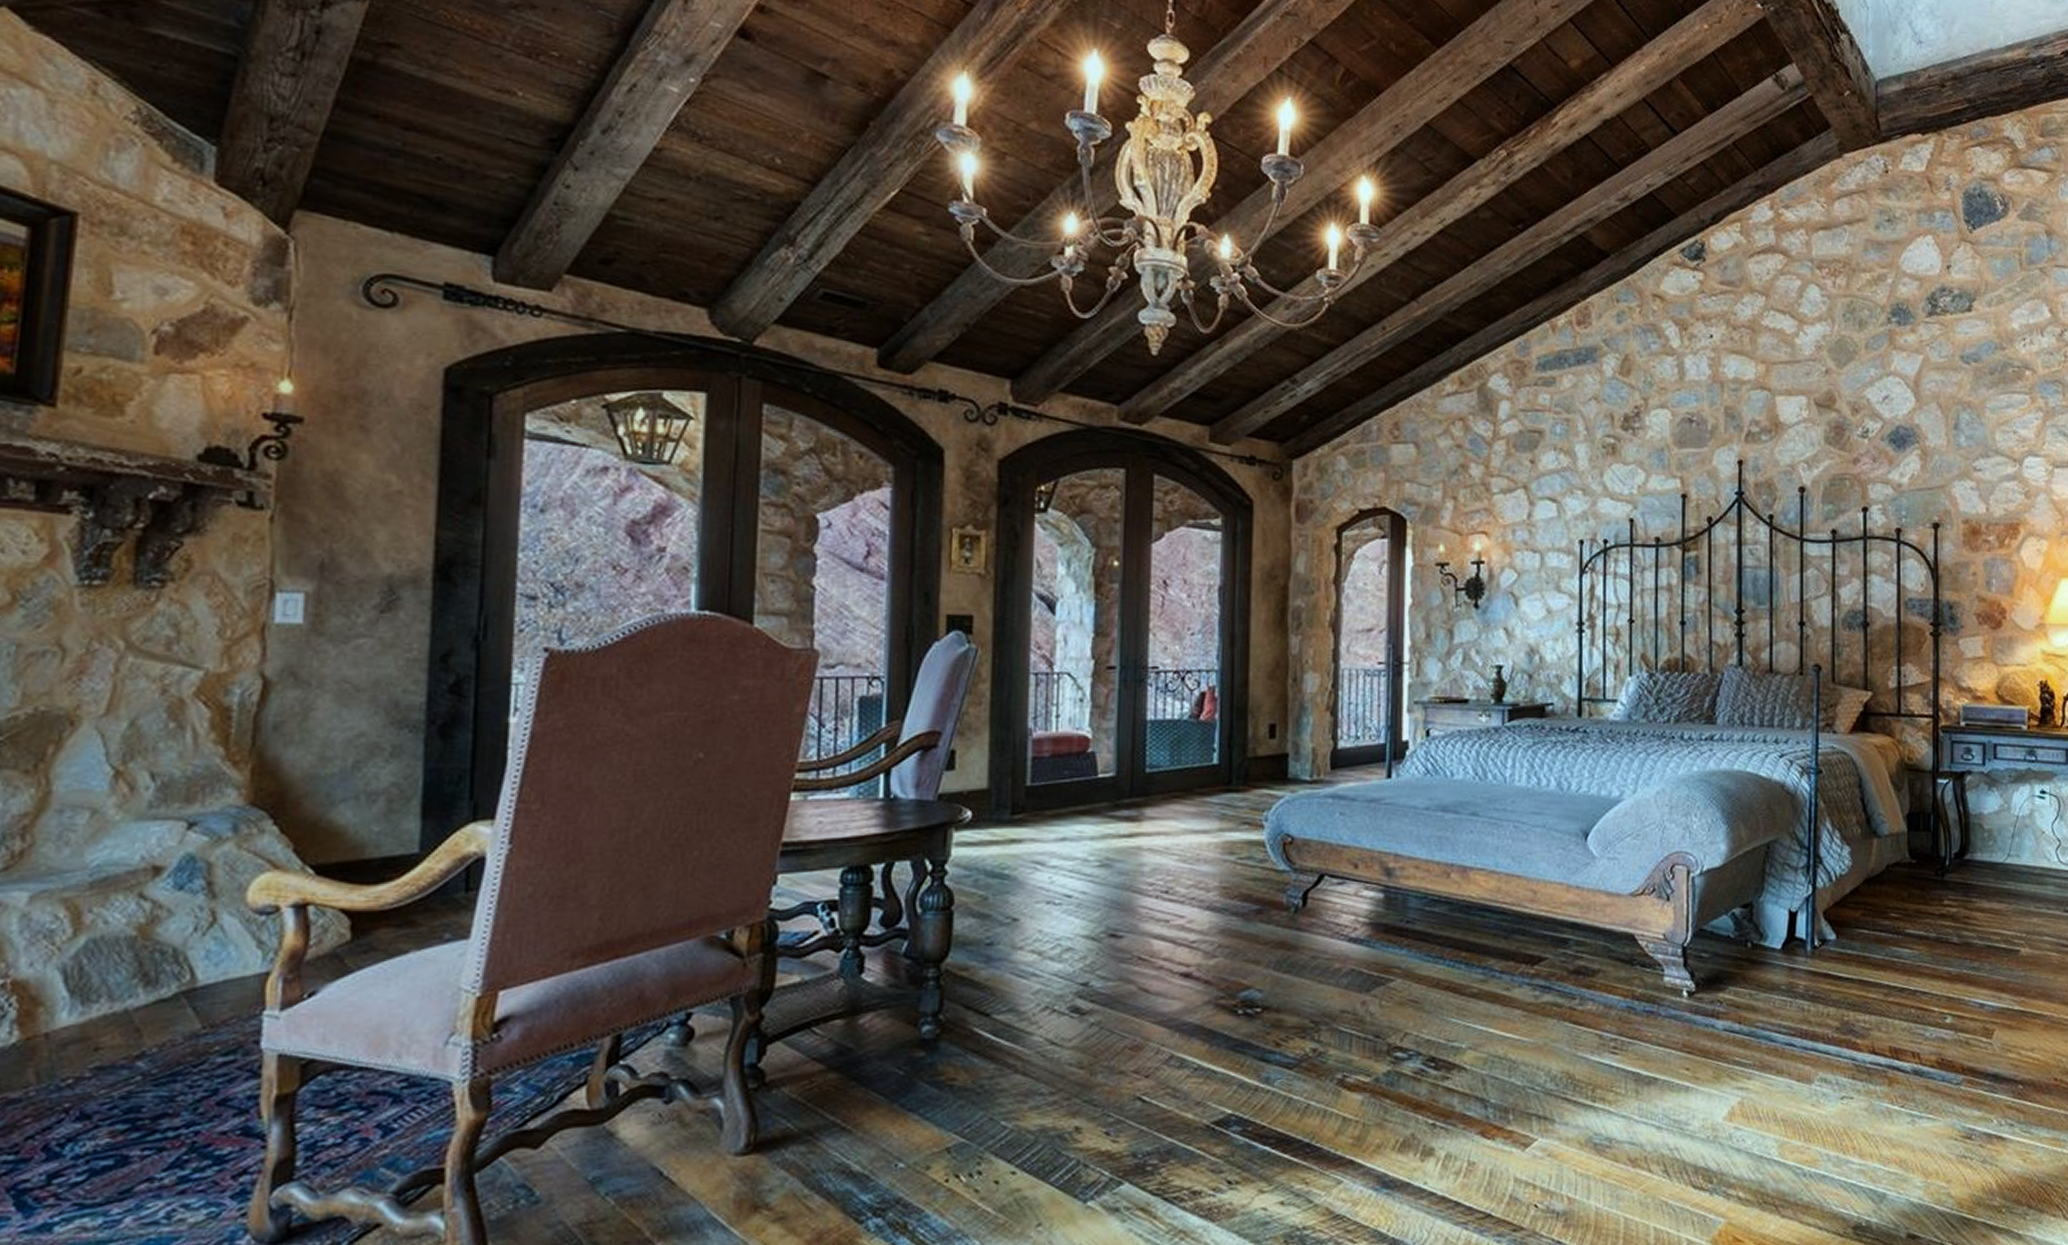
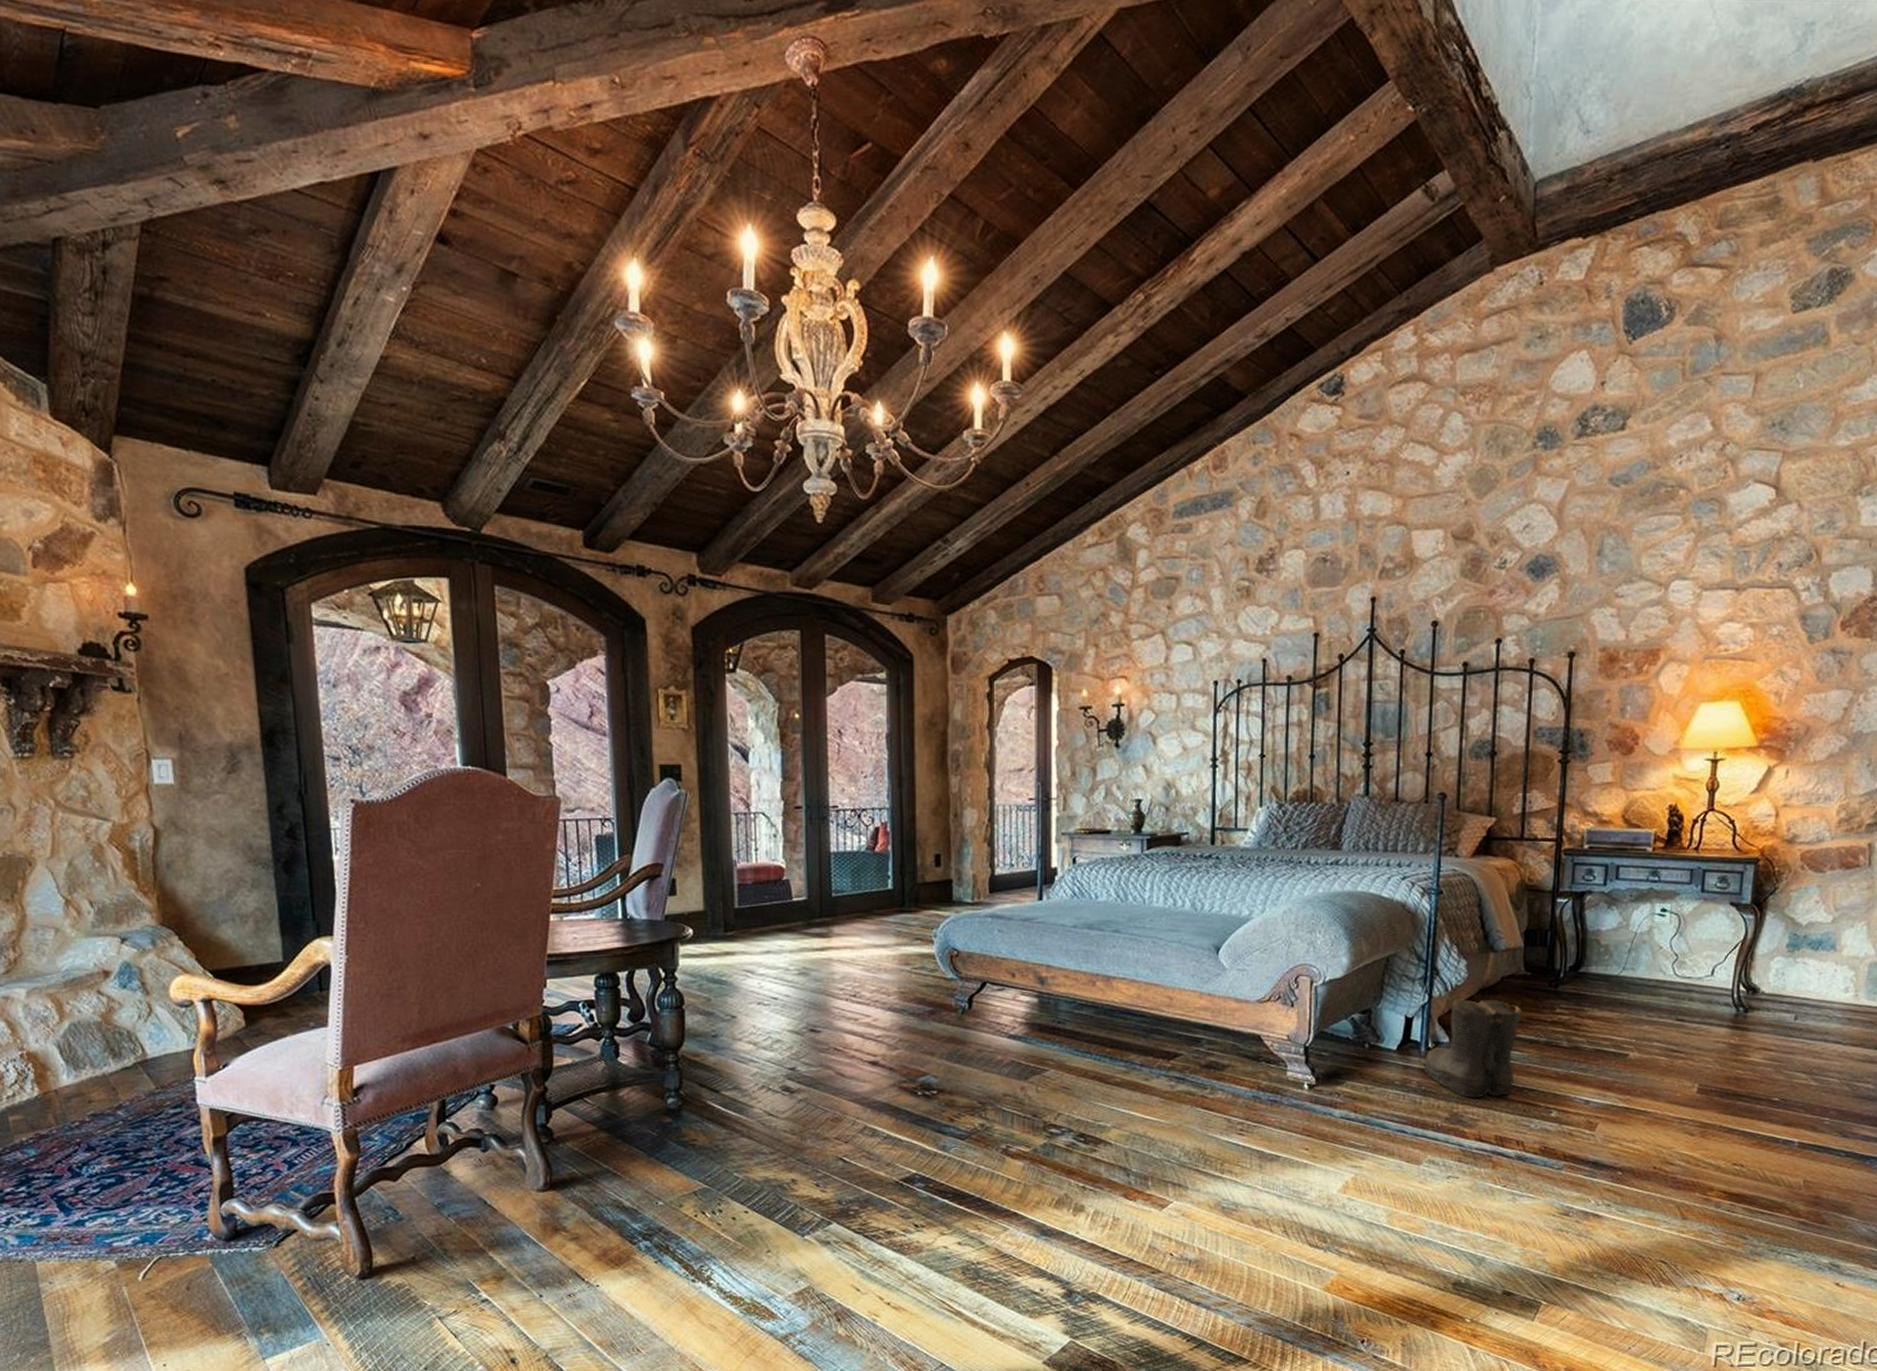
boots: none [1805,889,1910,1004] -> present [1419,998,1522,1098]

